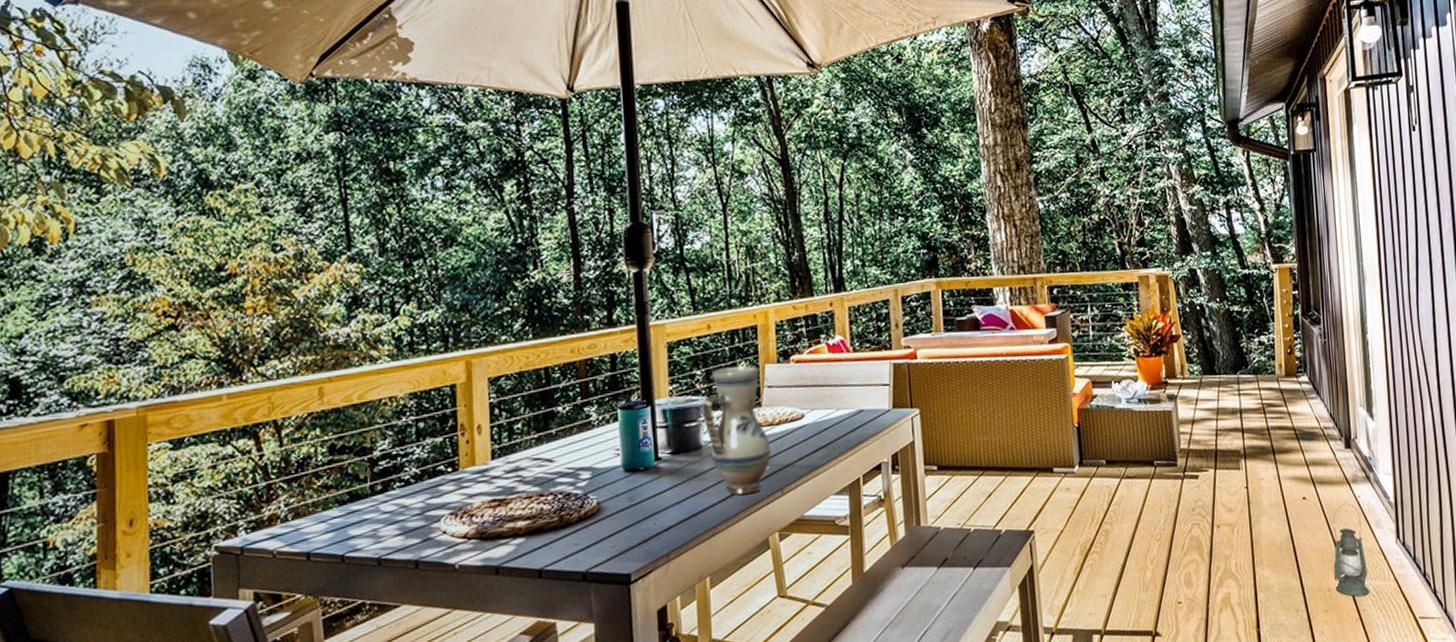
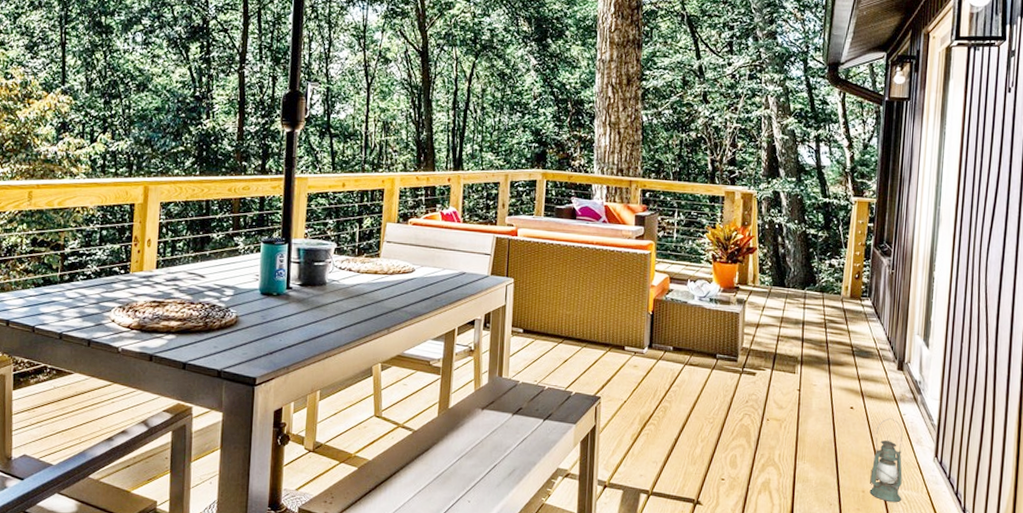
pitcher: present [701,366,771,495] -> none [329,221,383,328]

